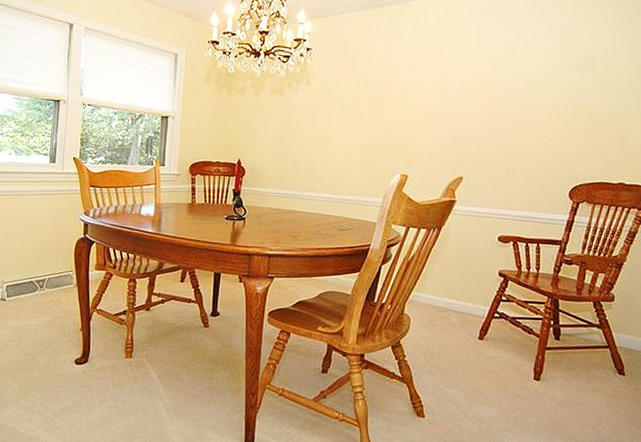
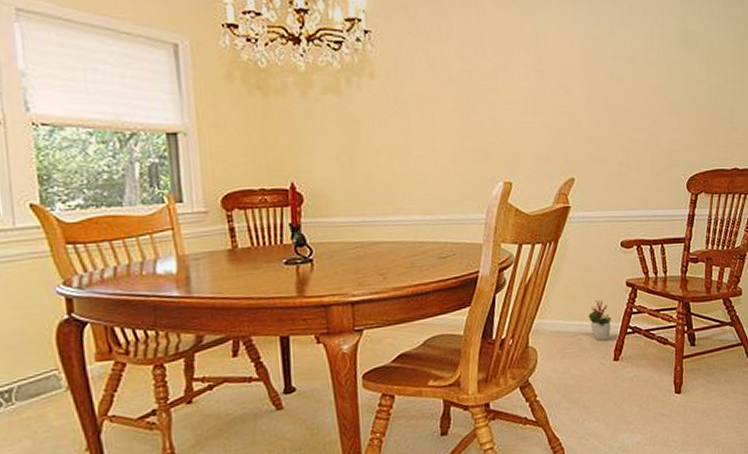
decorative plant: none [460,284,481,320] -> present [588,300,611,341]

